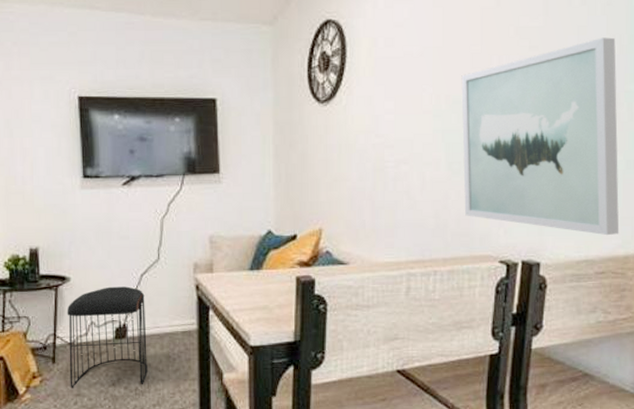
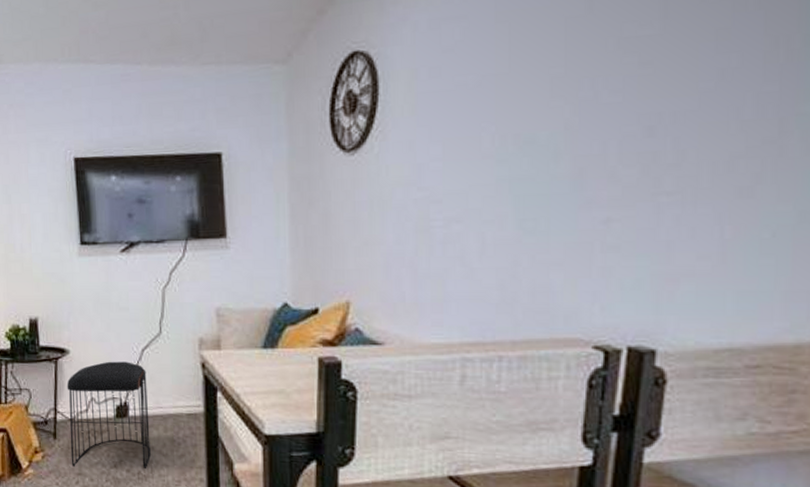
wall art: present [461,37,619,236] -> none [536,40,786,316]

